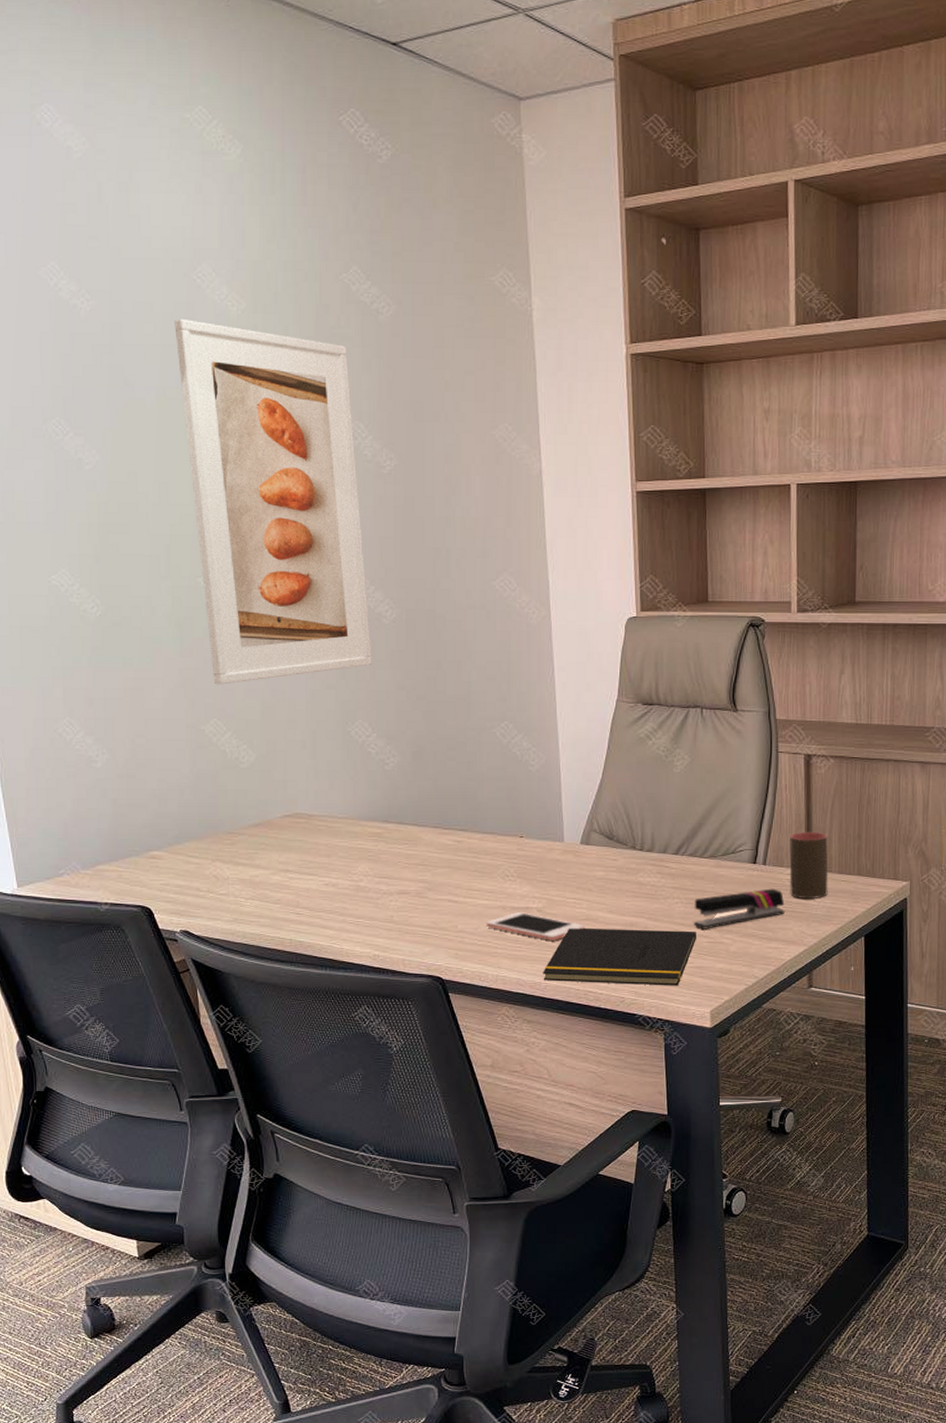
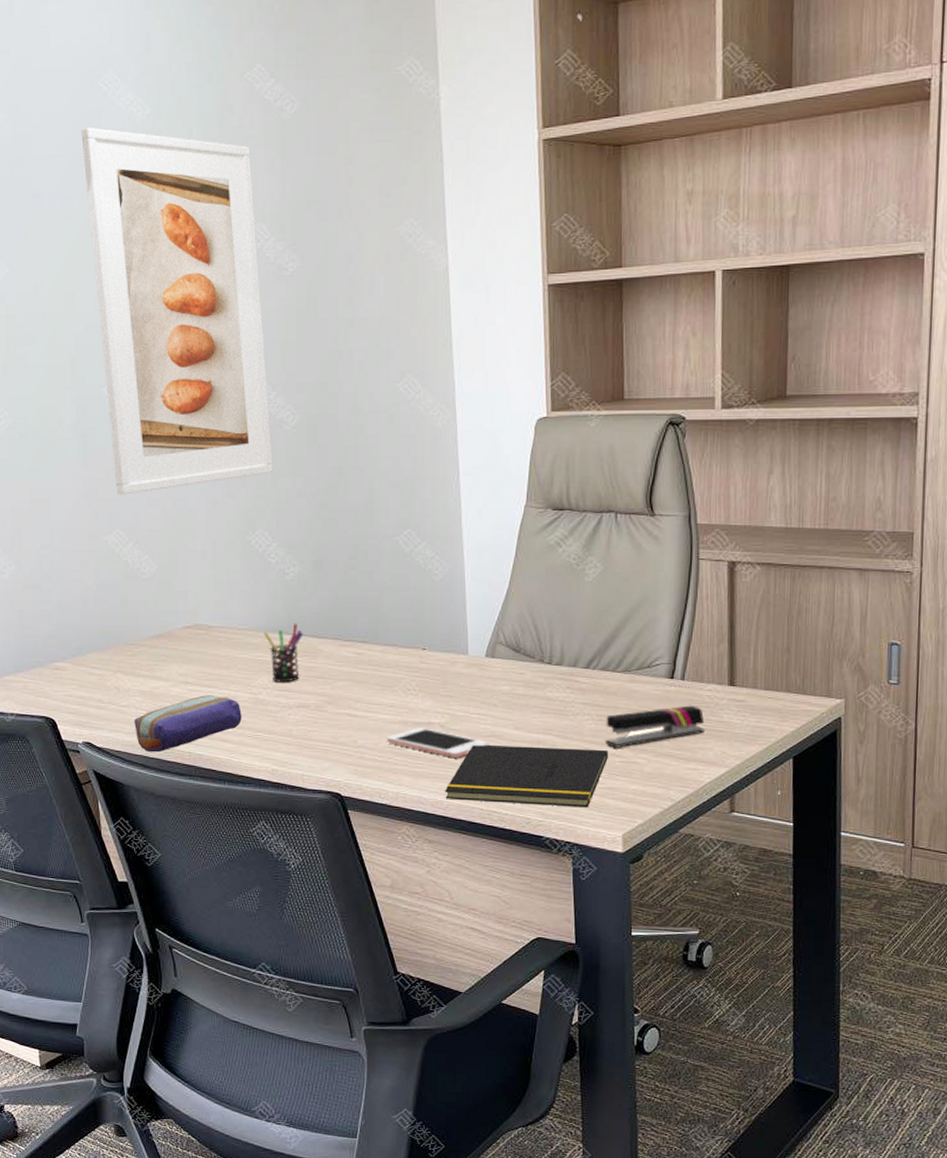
pencil case: none [234,883,343,940] -> present [134,695,242,752]
pen holder: none [364,812,404,870] -> present [264,623,304,683]
cup: present [789,831,828,898] -> none [710,644,753,717]

